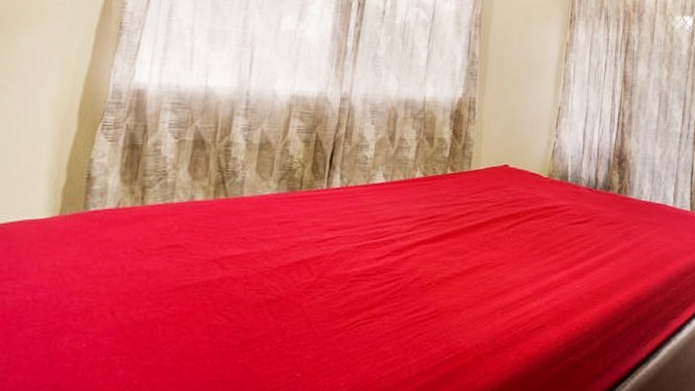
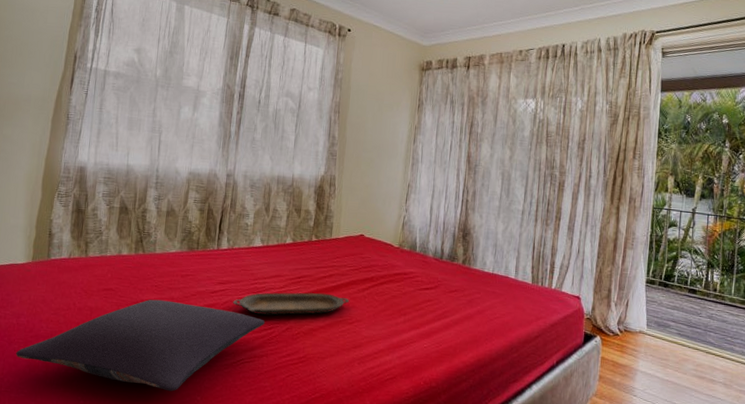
pillow: none [29,255,388,370] -> present [16,299,266,392]
serving tray: none [345,234,491,265] -> present [232,292,349,315]

